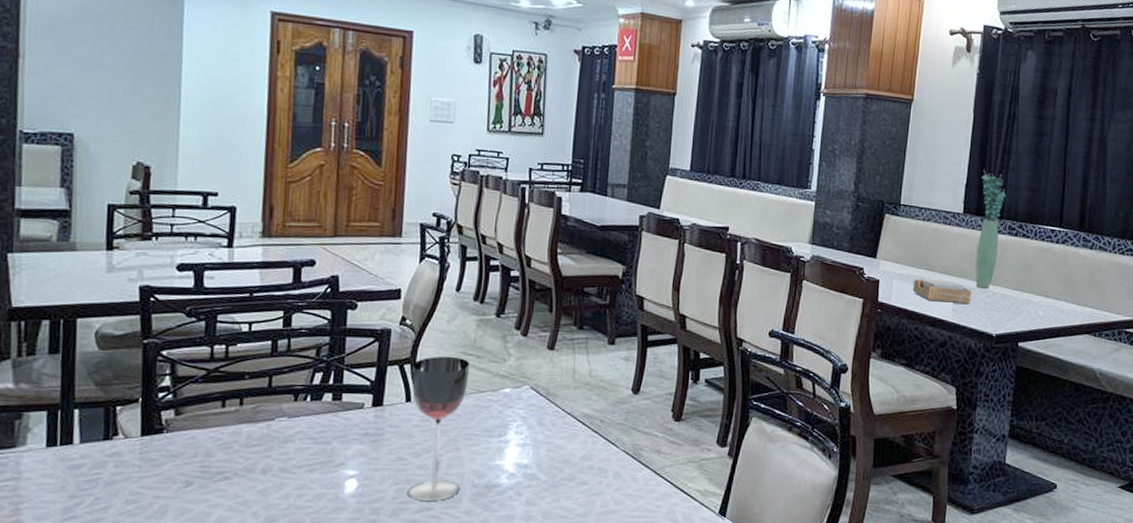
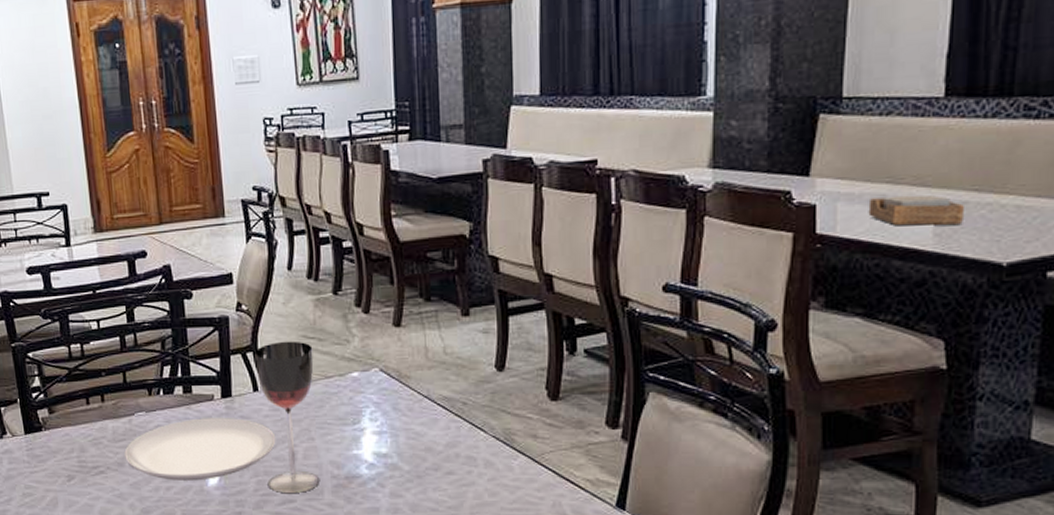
plate: none [256,425,422,488] -> present [124,418,276,481]
vase: present [974,169,1006,290] -> none [968,27,1018,202]

